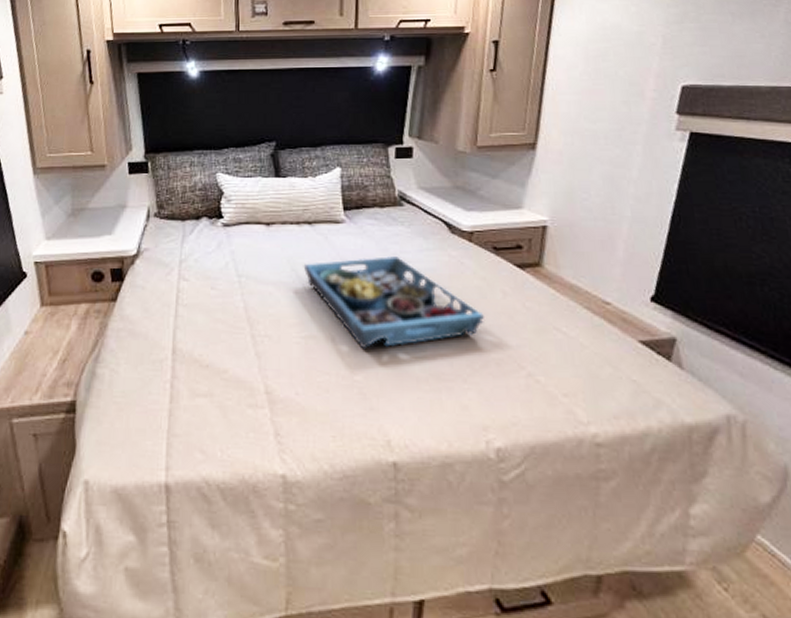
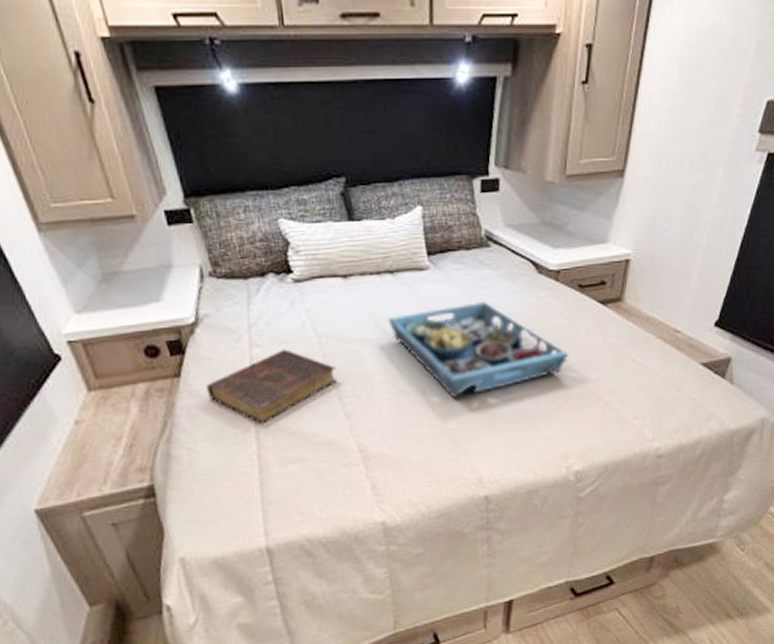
book: none [136,285,252,354] -> present [206,349,338,424]

